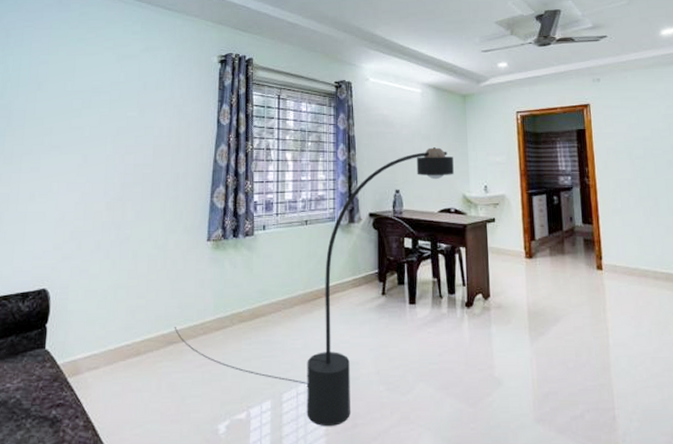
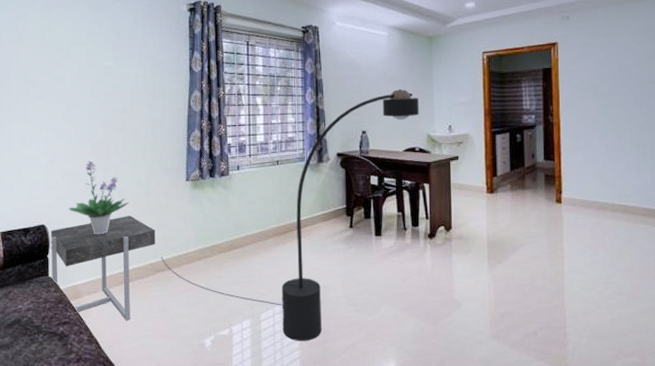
side table: none [49,279,170,402] -> present [50,216,156,321]
potted plant: none [75,217,144,301] -> present [69,160,130,235]

